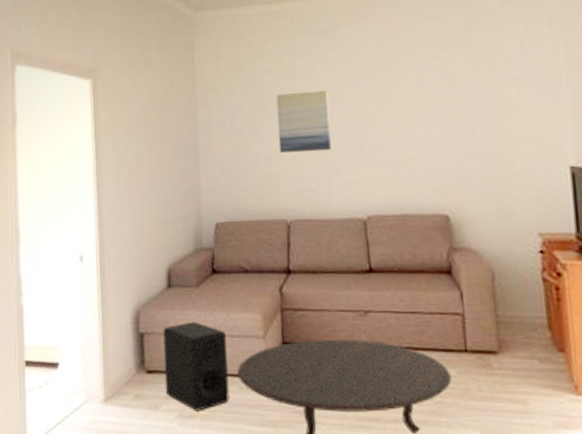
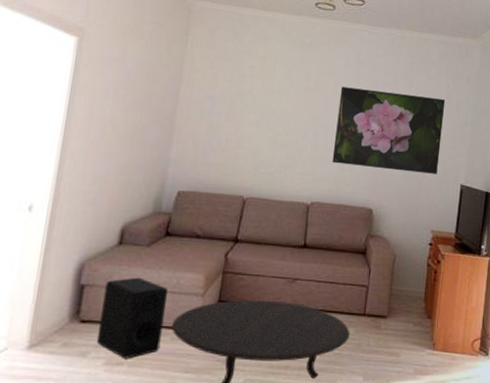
wall art: present [276,91,331,153] -> none [248,89,299,144]
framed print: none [376,58,531,165] -> present [332,86,446,174]

